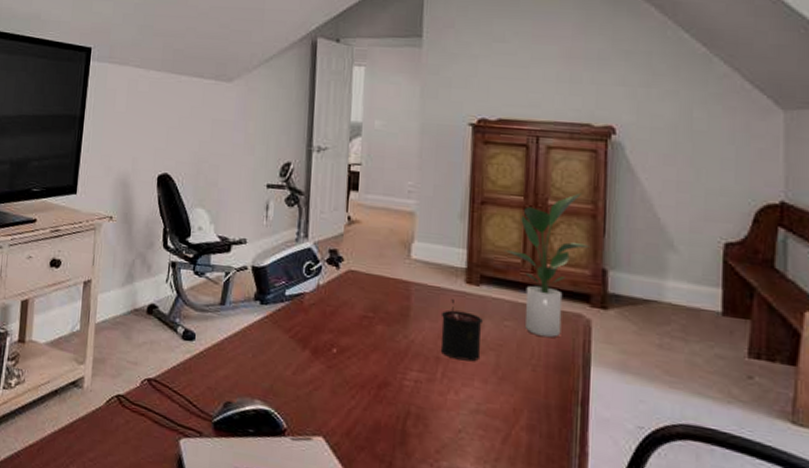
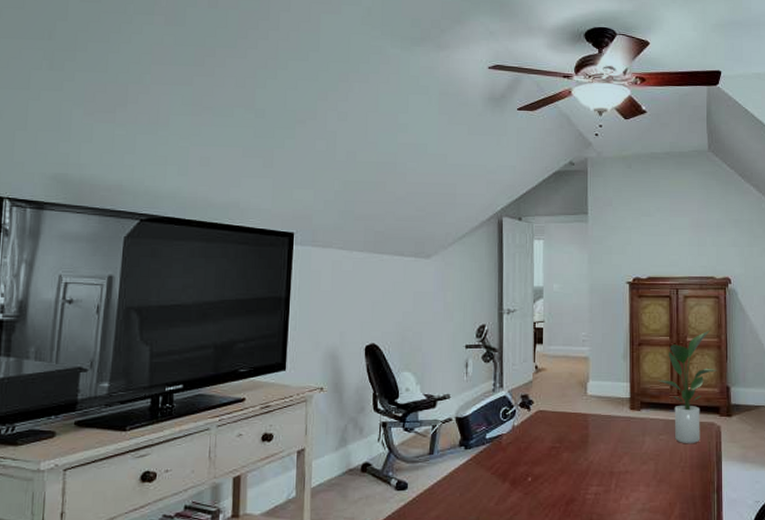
candle: present [440,299,483,362] -> none [612,424,644,472]

